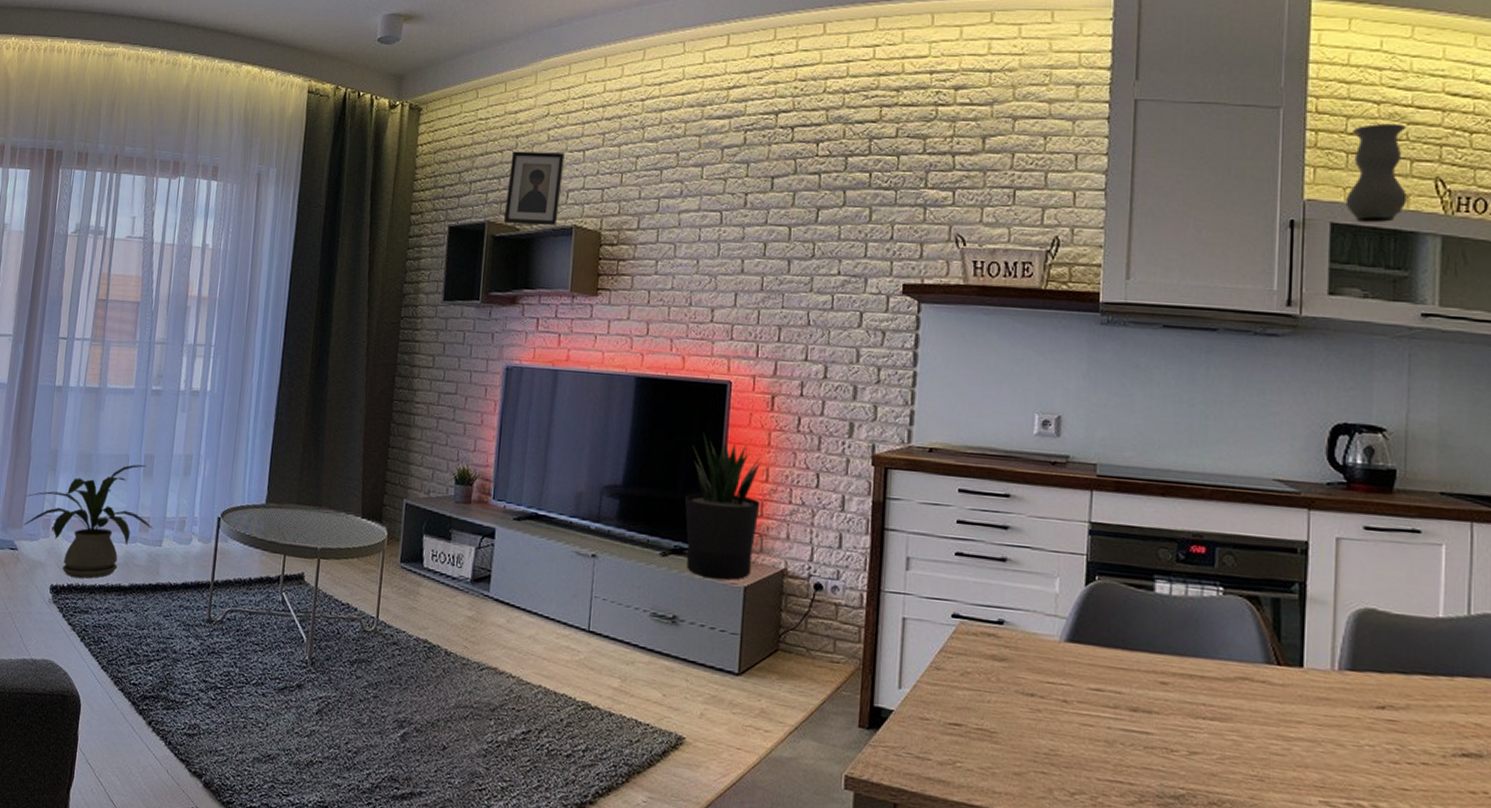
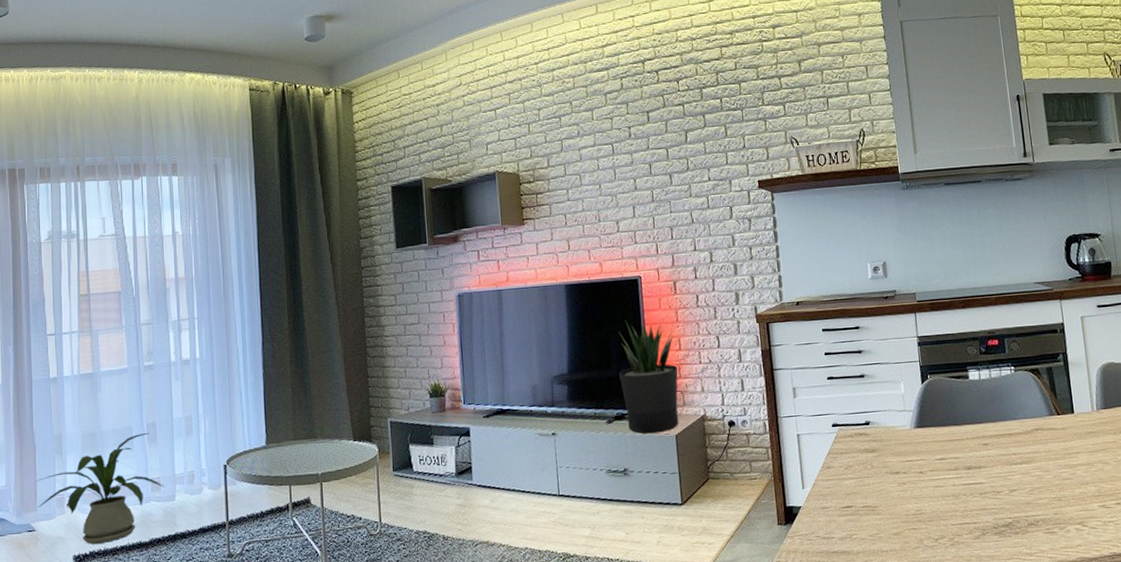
picture frame: present [504,151,565,226] -> none [435,114,482,178]
vase: present [1345,123,1407,223] -> none [1047,18,1089,91]

